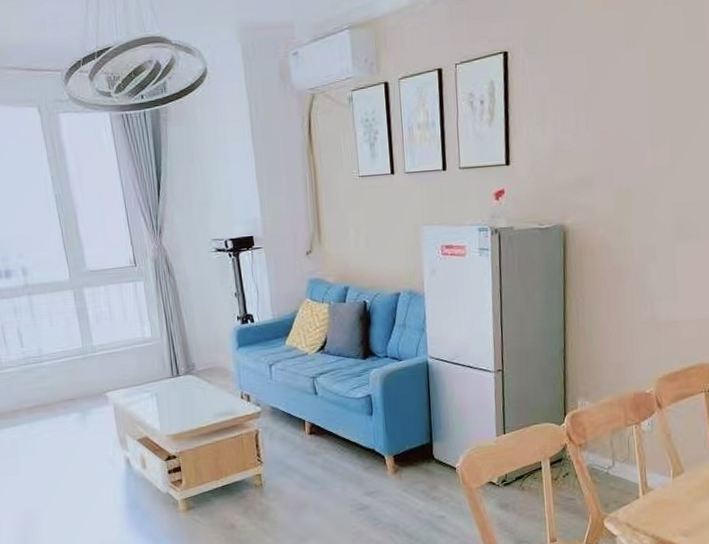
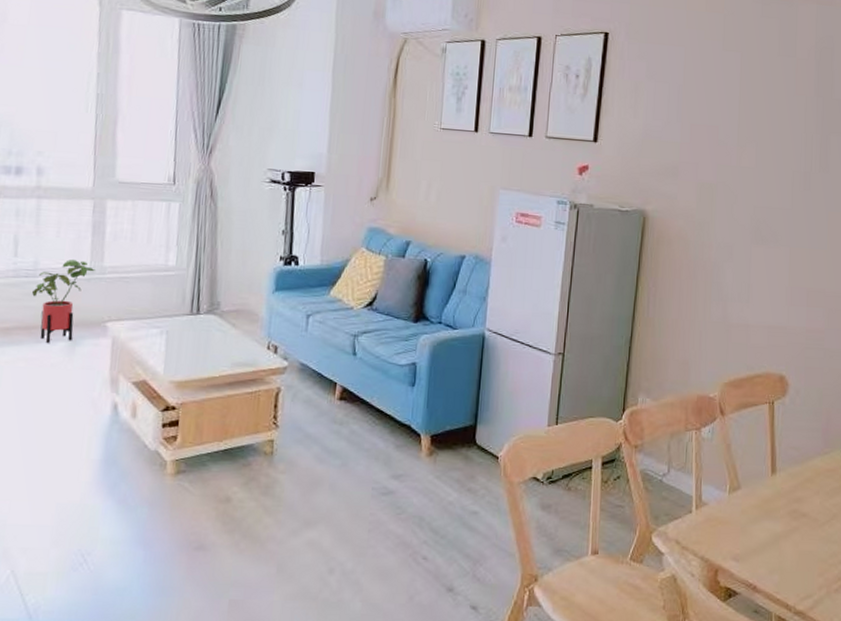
house plant: none [42,343,88,415] -> present [32,259,95,343]

